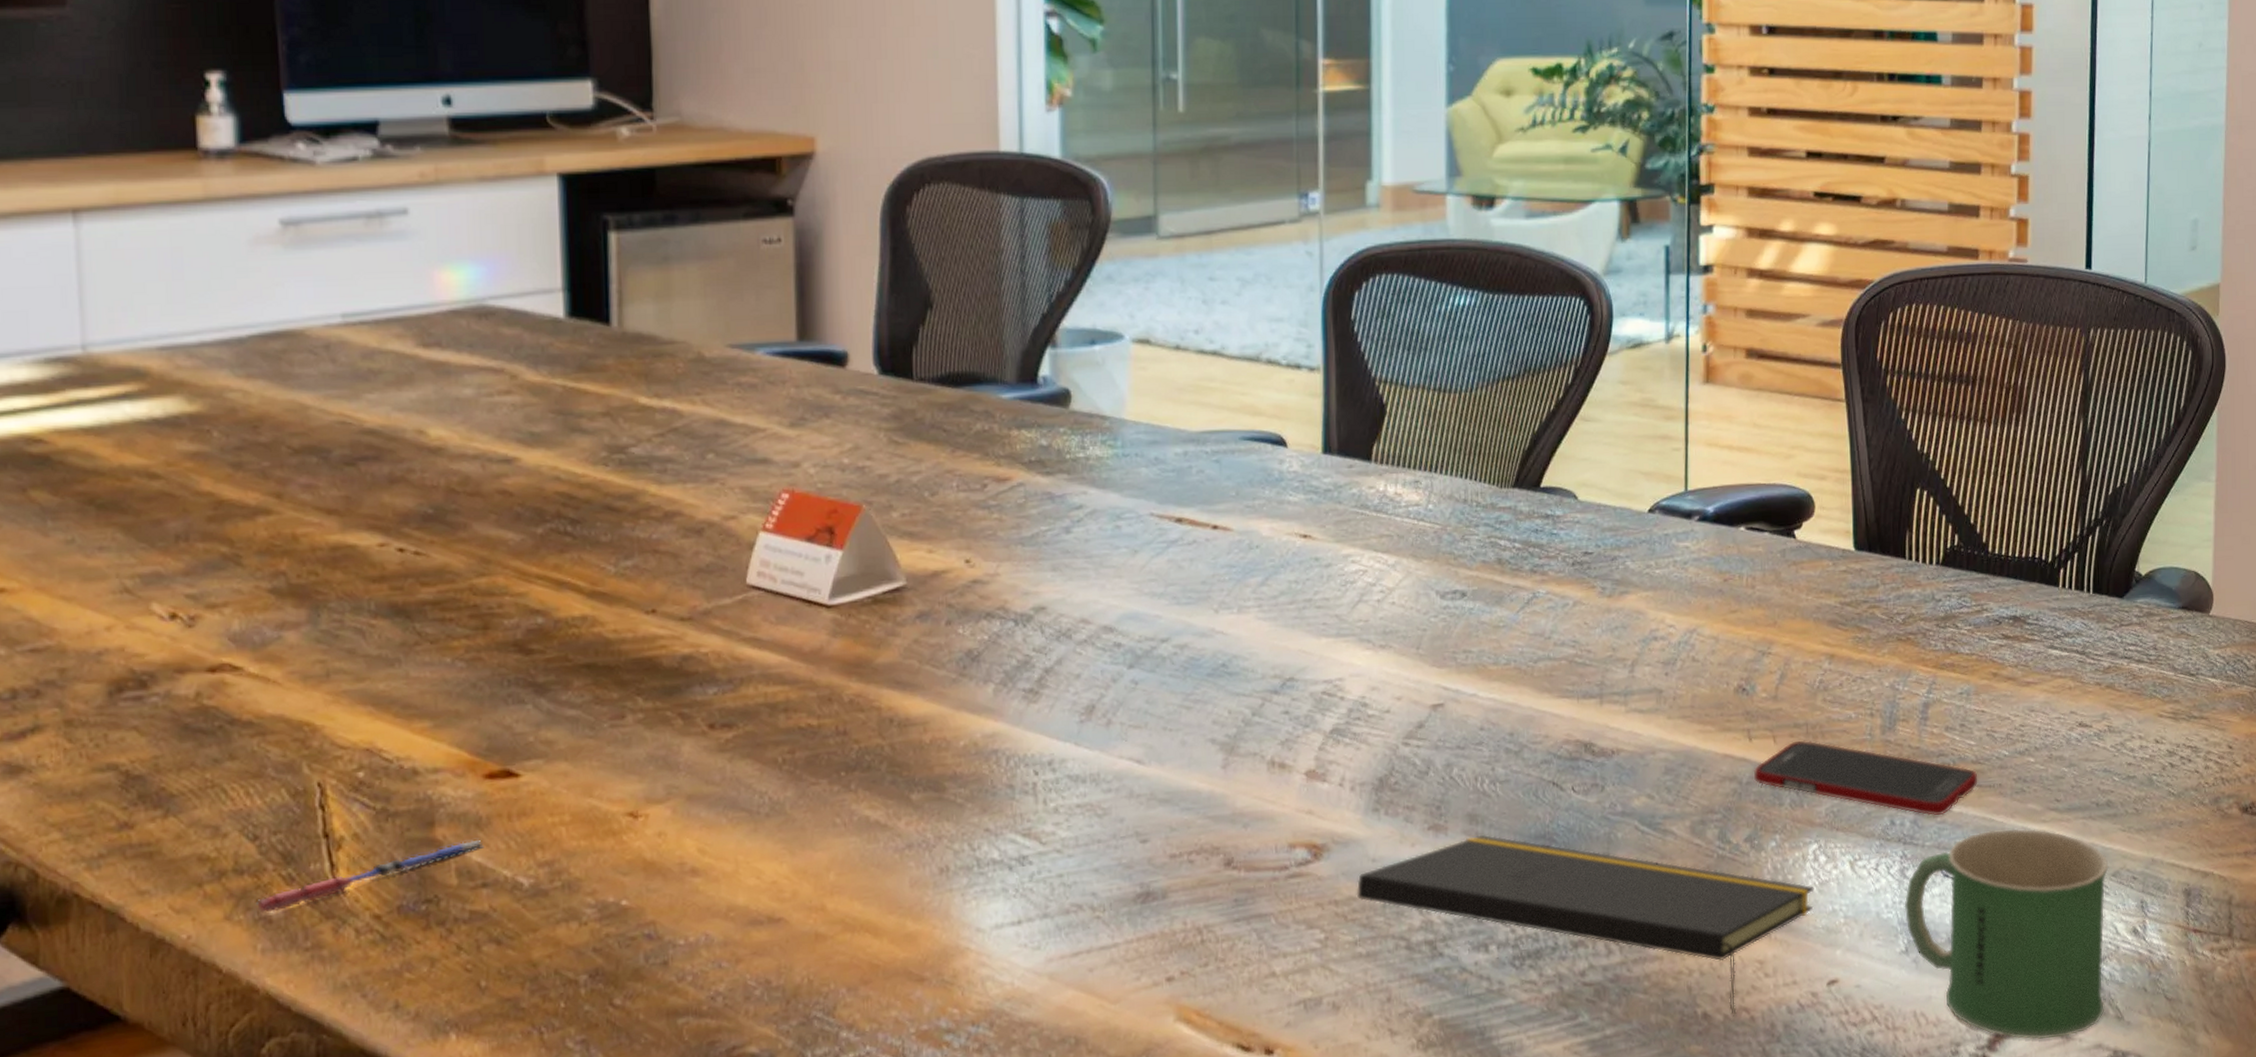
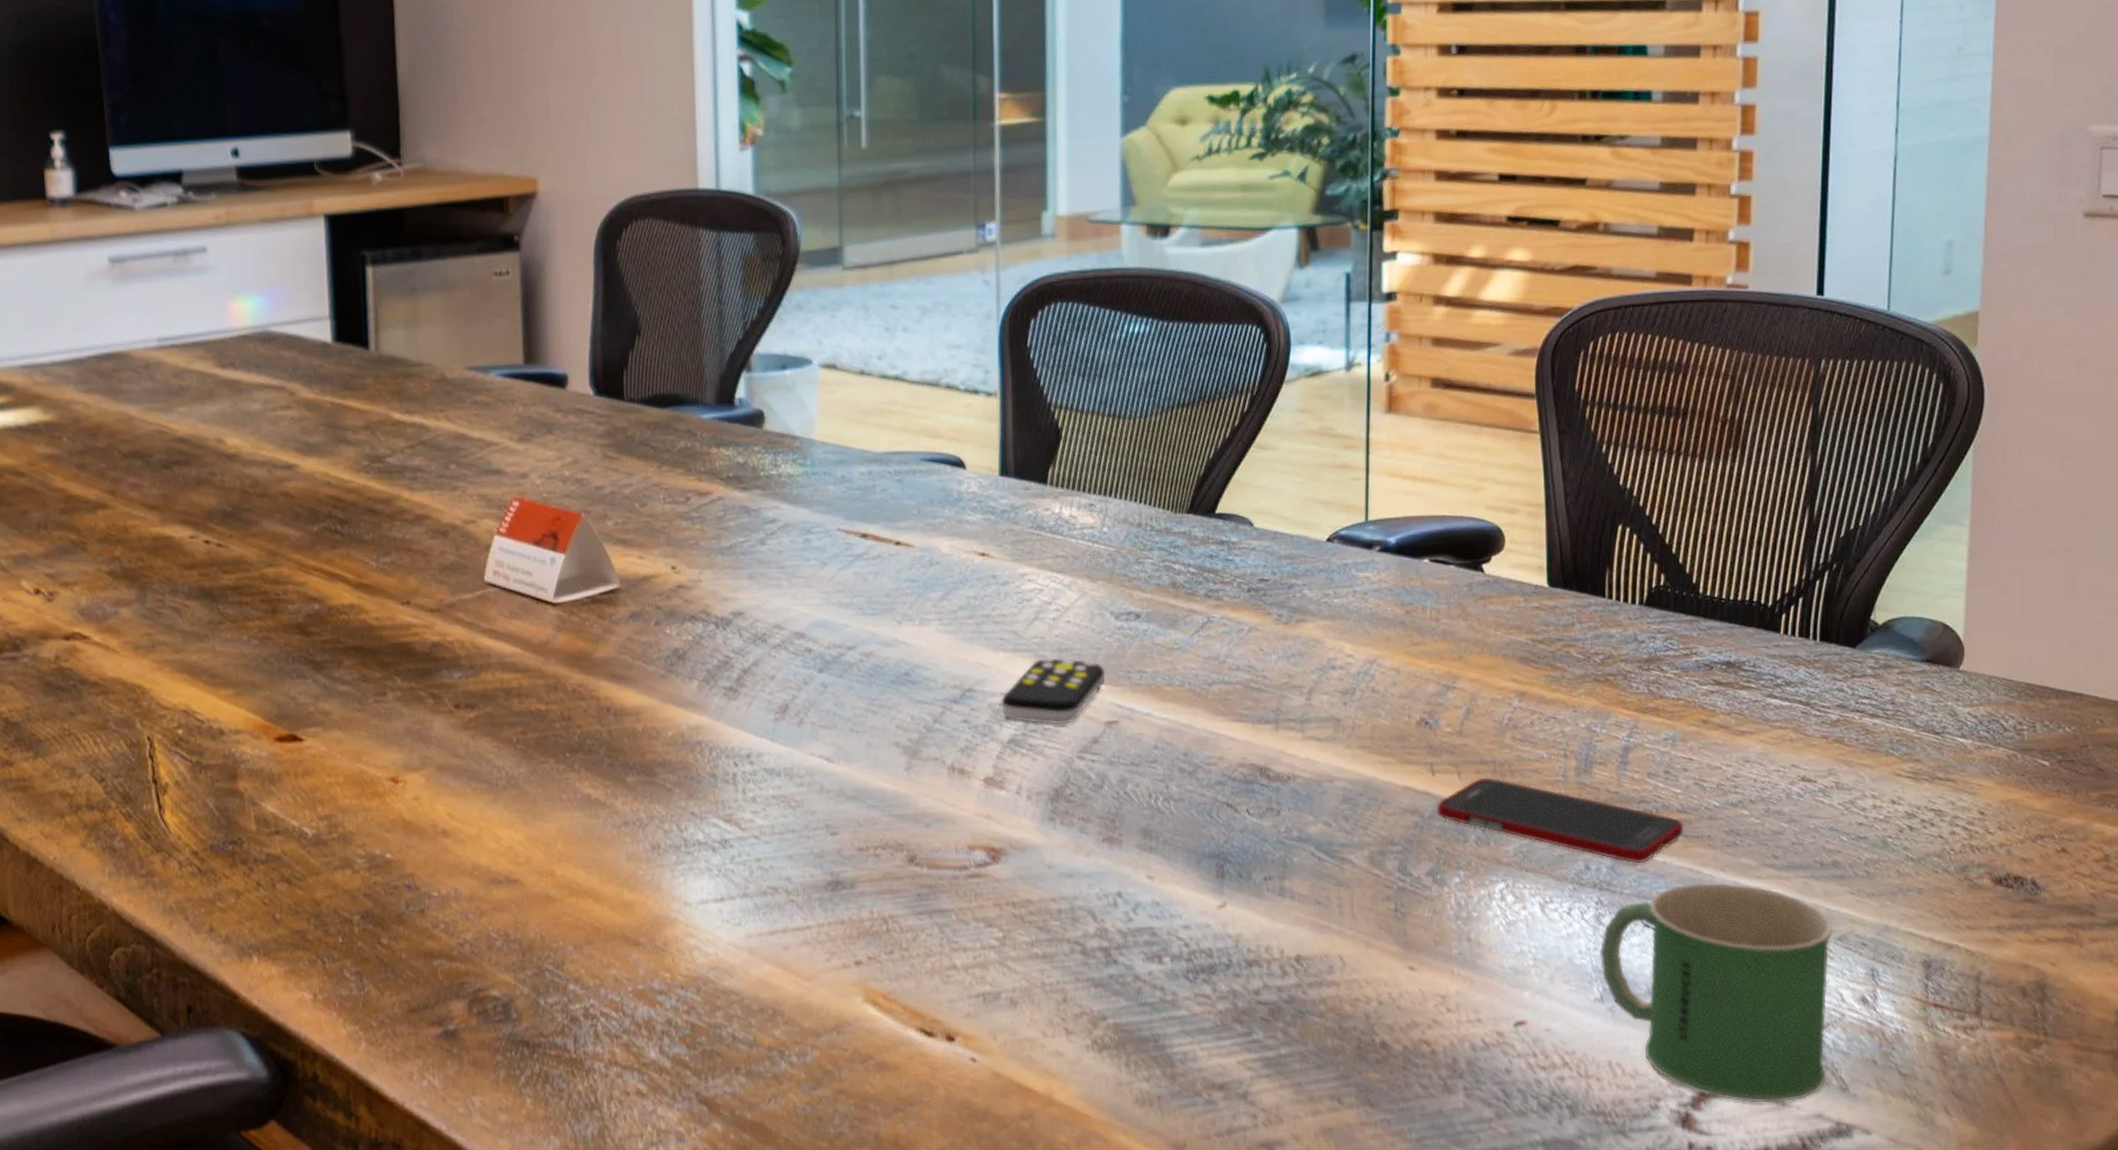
pen: present [257,839,484,913] -> none [104,793,276,843]
remote control: none [1323,640,1431,711] -> present [1001,657,1106,725]
notepad: present [1356,834,1814,1016] -> none [1033,849,1501,1048]

